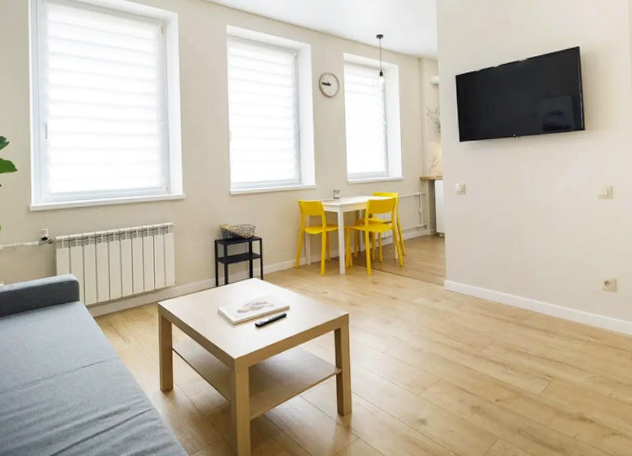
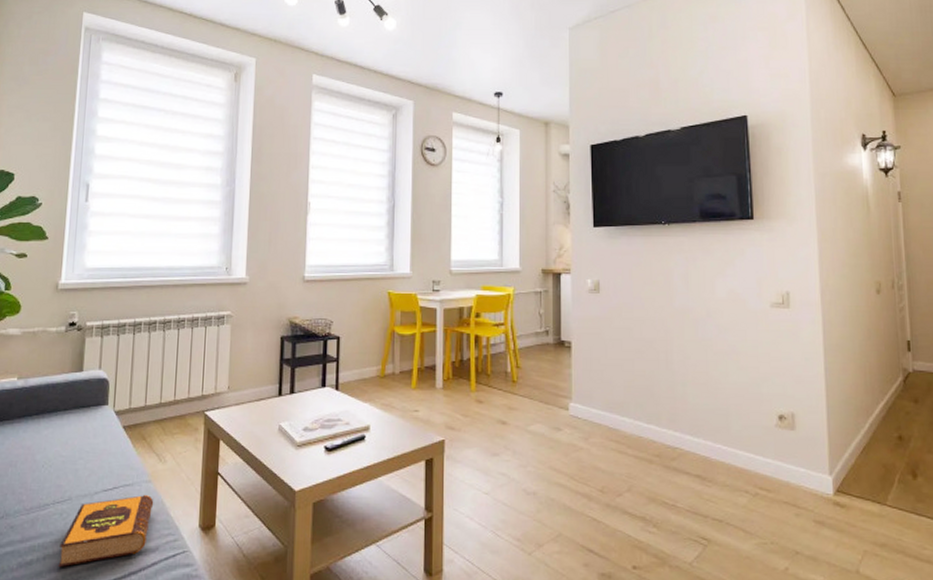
hardback book: none [51,368,123,427] -> present [58,494,154,567]

